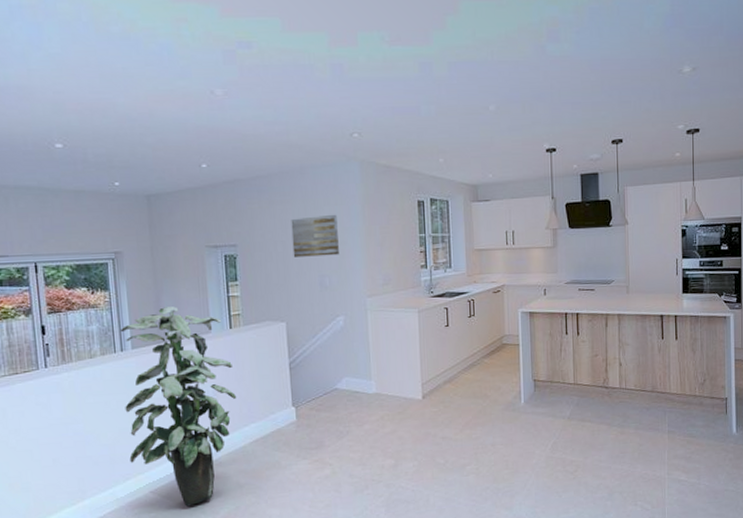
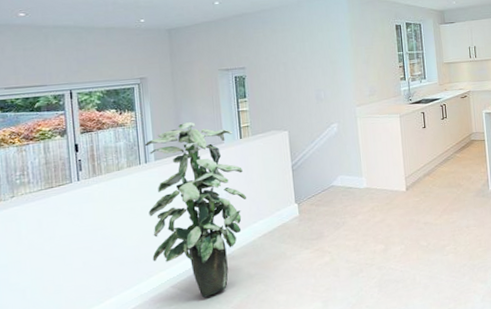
wall art: present [291,214,339,257] -> none [290,38,332,76]

